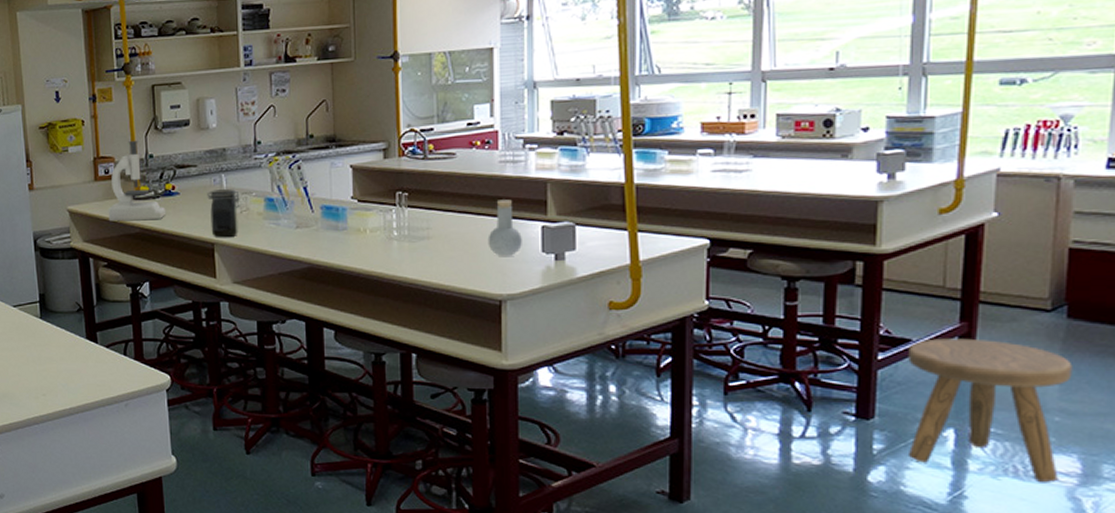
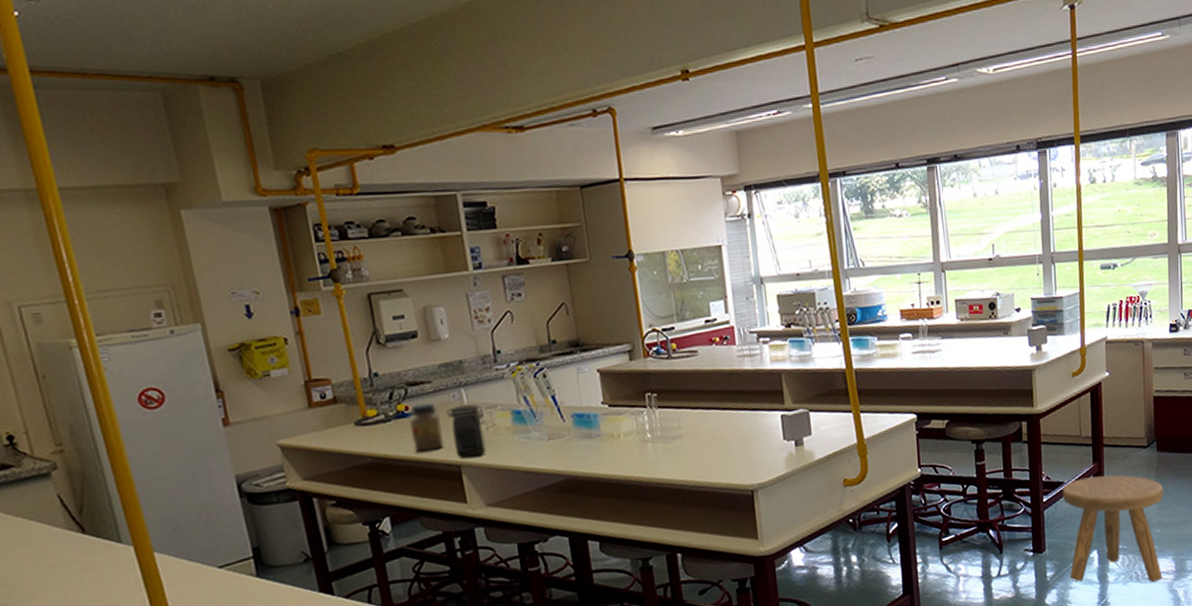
microscope: present [108,140,166,222] -> none [329,357,402,454]
jar: none [174,184,201,228] -> present [410,402,444,452]
flask: present [487,199,522,258] -> none [735,392,766,449]

